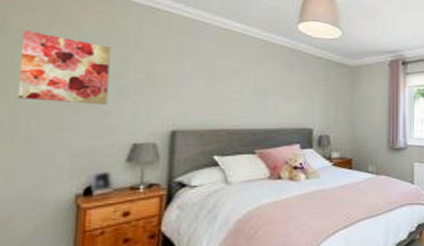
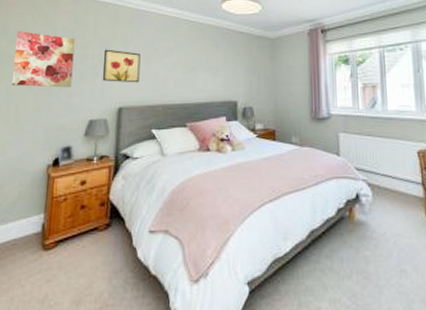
wall art: none [149,63,200,104] -> present [102,49,141,83]

